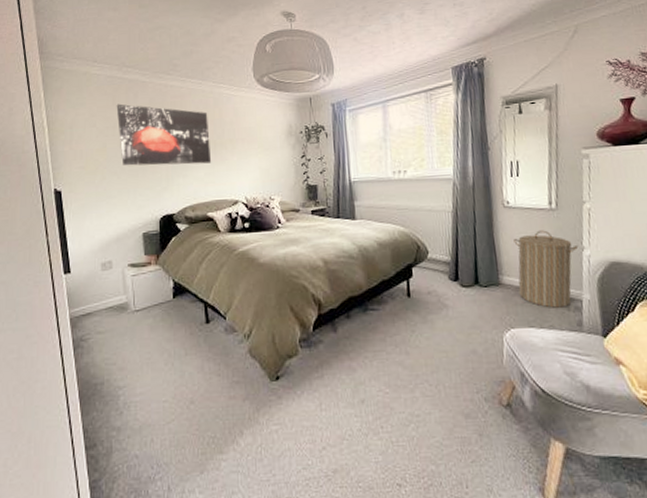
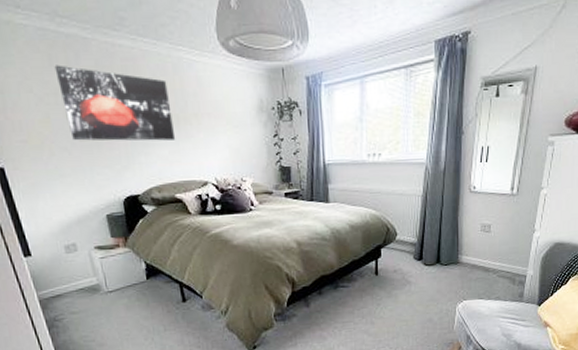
laundry hamper: present [514,230,579,308] -> none [474,214,531,283]

